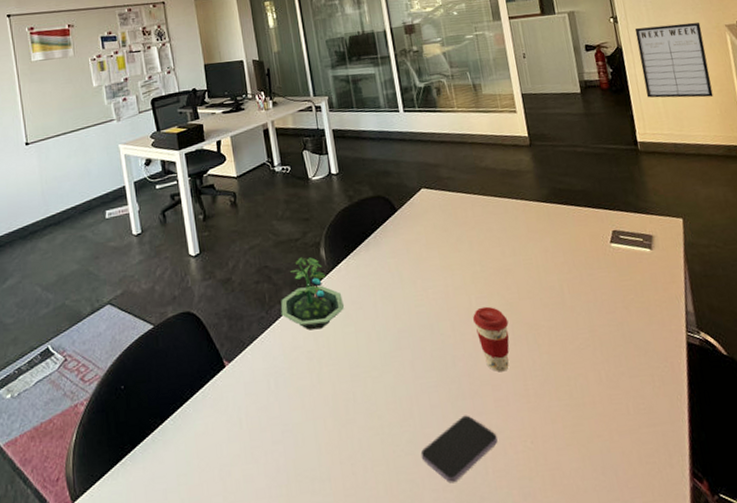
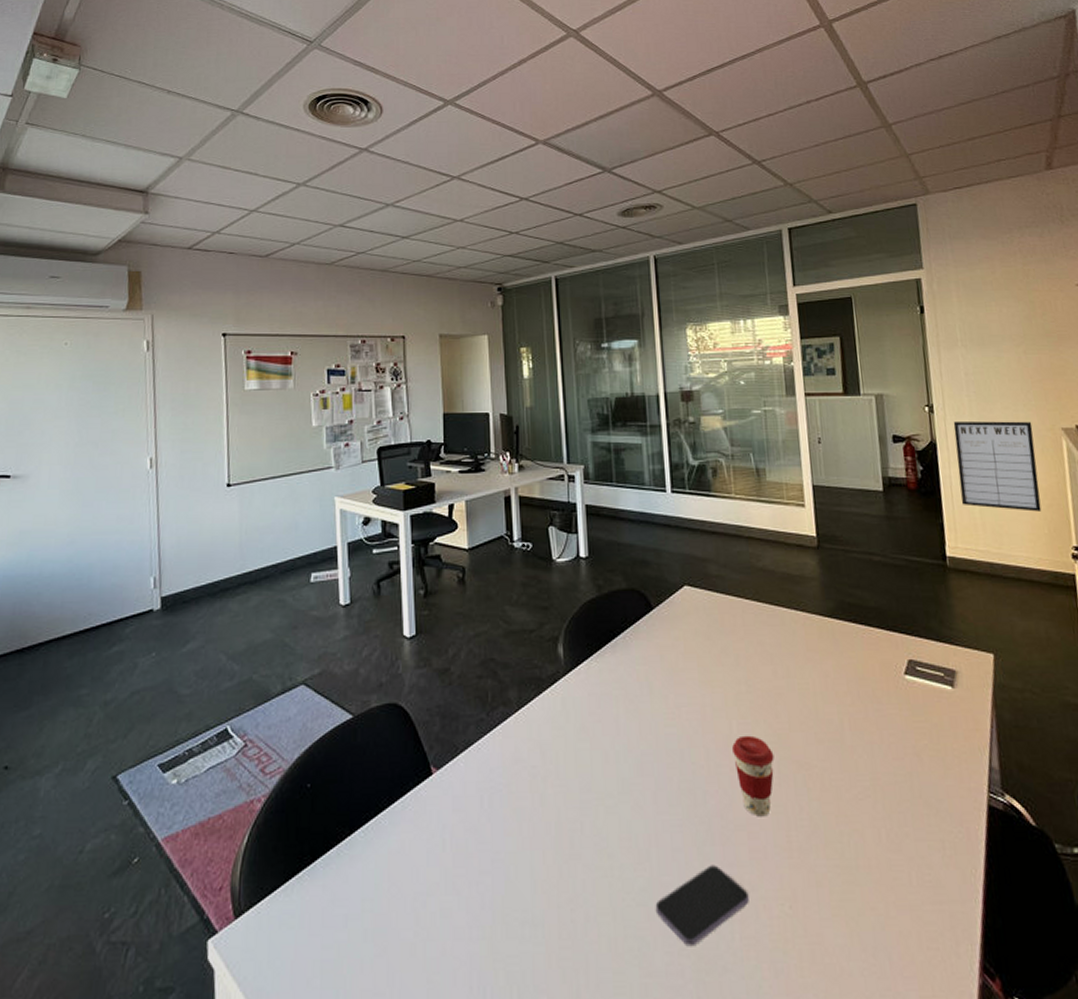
terrarium: present [280,257,344,331] -> none [504,652,579,741]

